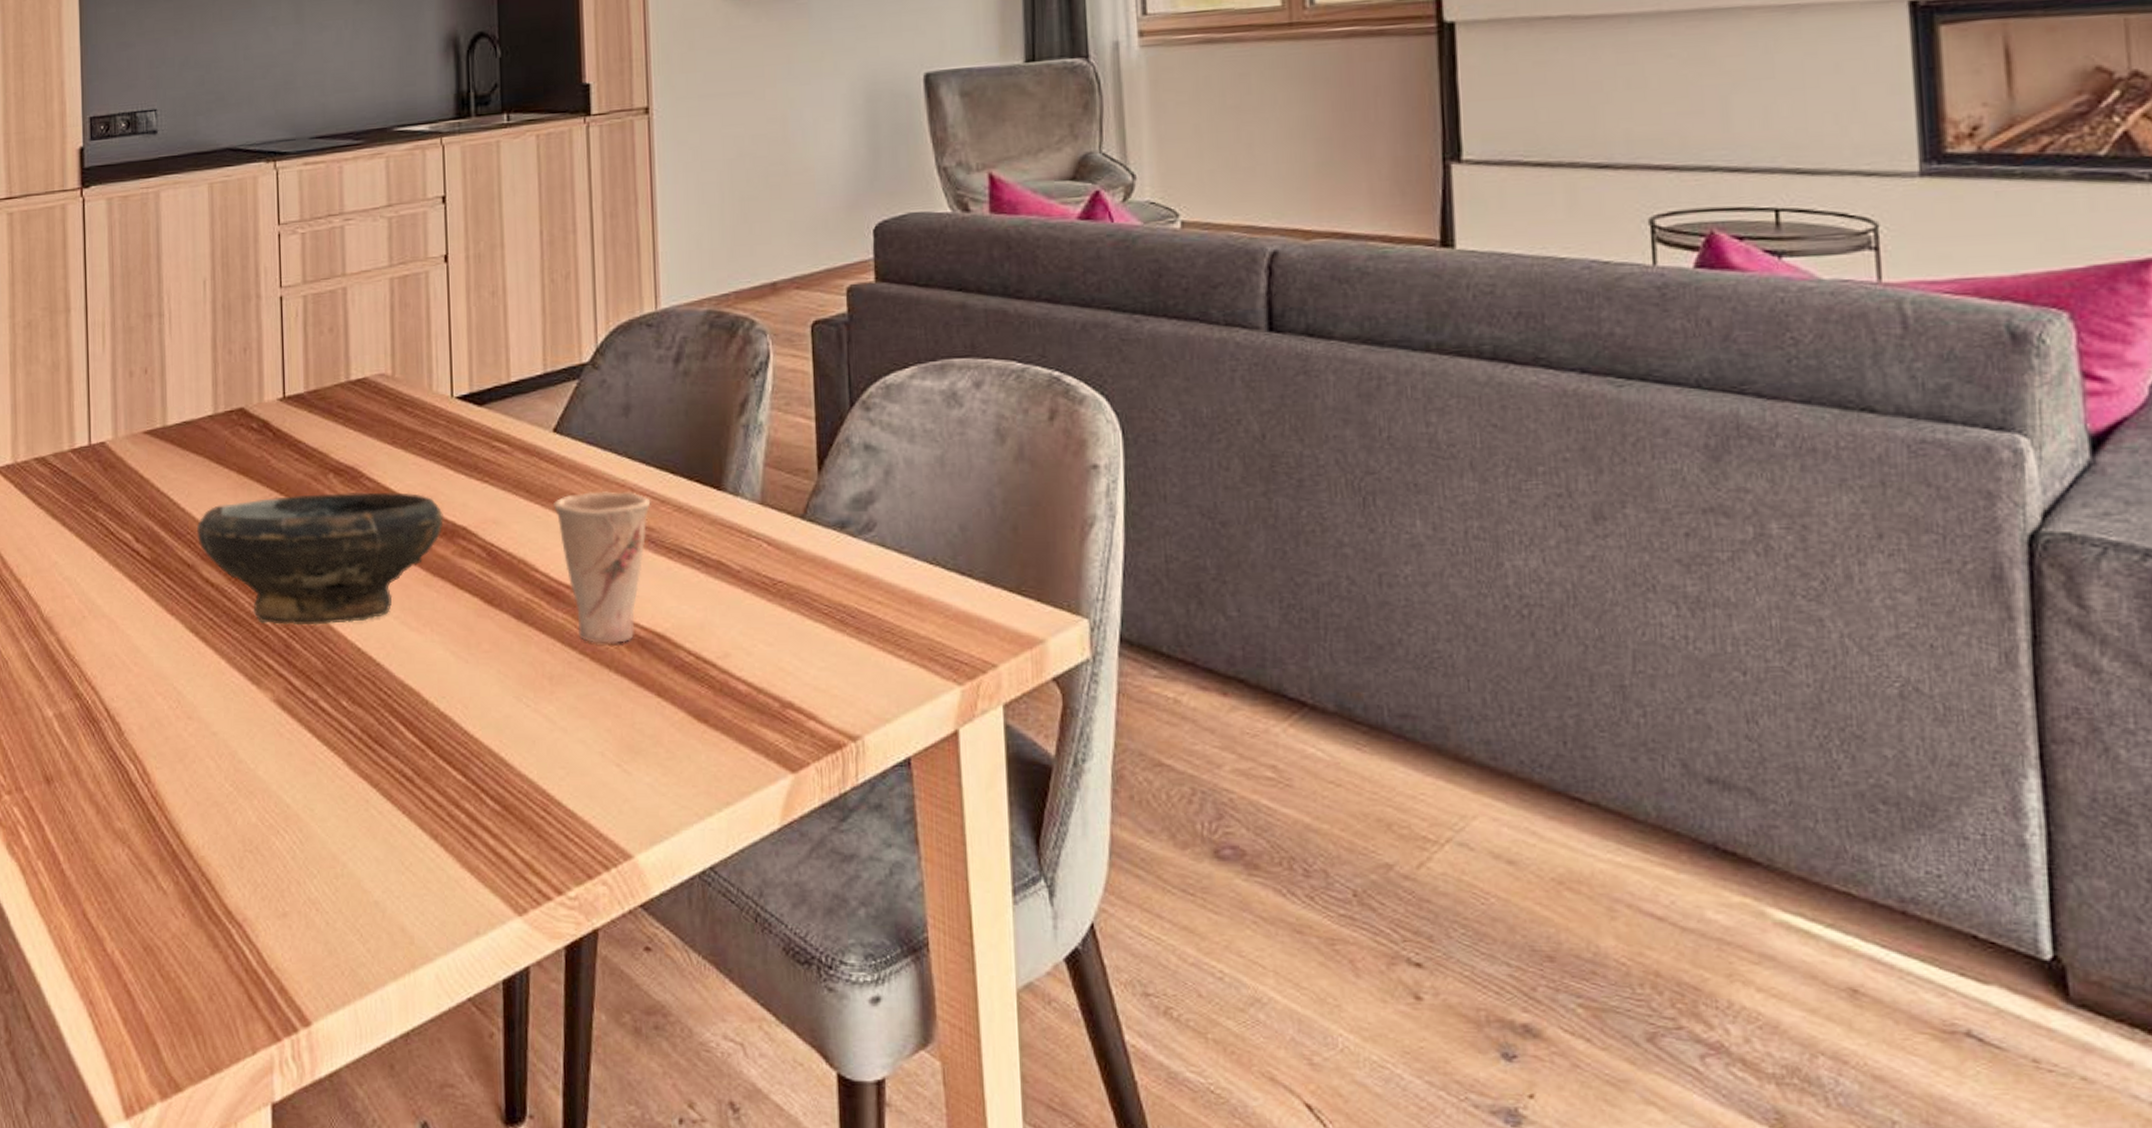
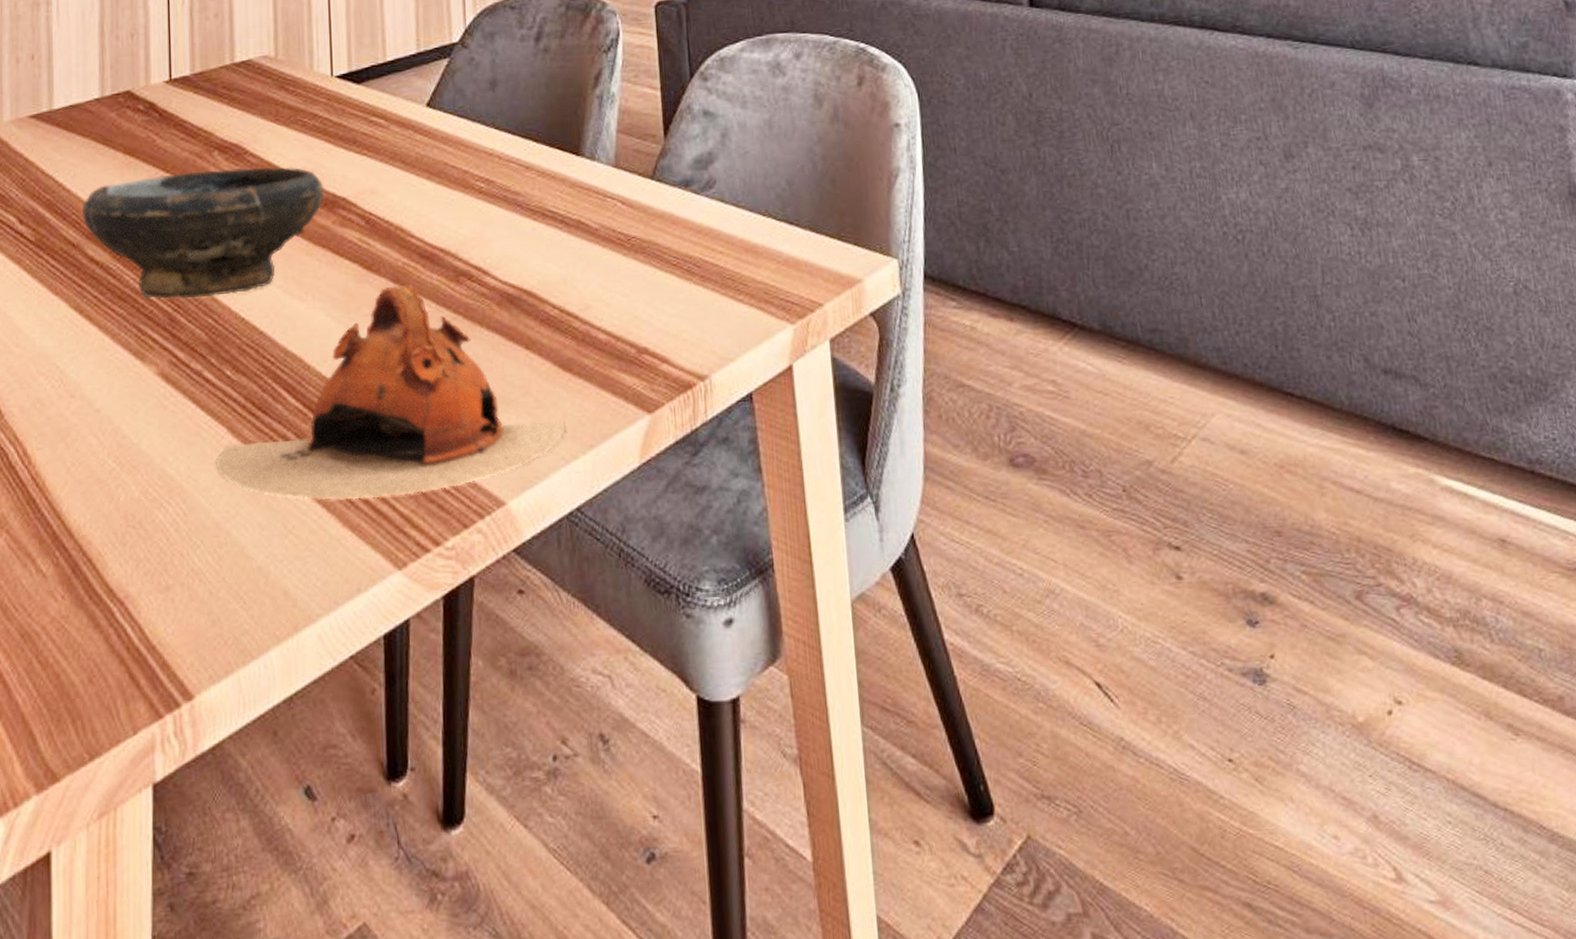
teapot: none [332,621,700,841] -> present [216,284,566,500]
cup: present [552,491,651,643] -> none [426,160,517,302]

